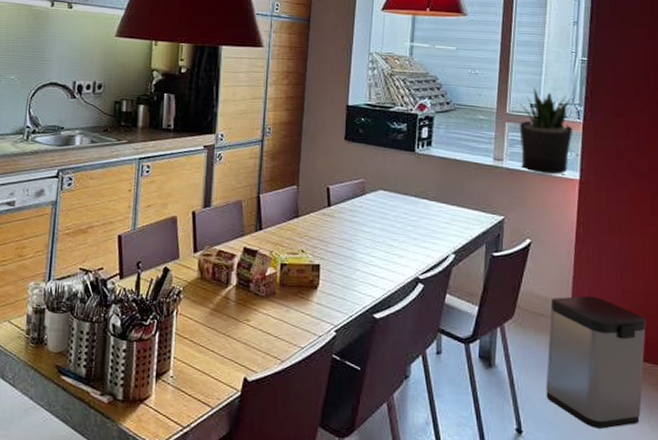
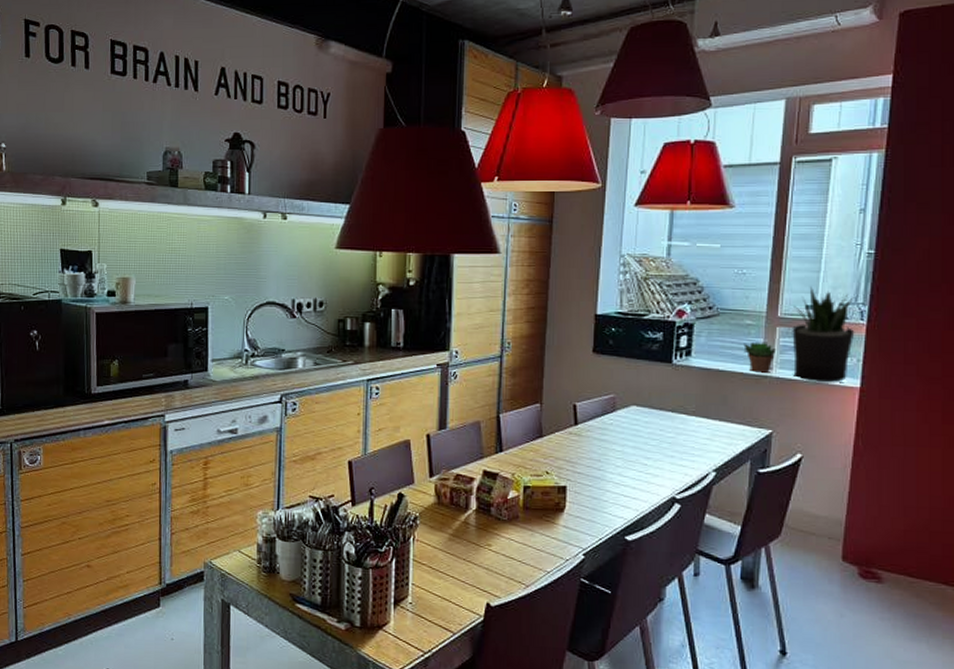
succulent plant: none [477,134,506,164] -> present [743,341,777,373]
pedal bin: present [546,296,647,429] -> none [814,512,931,650]

